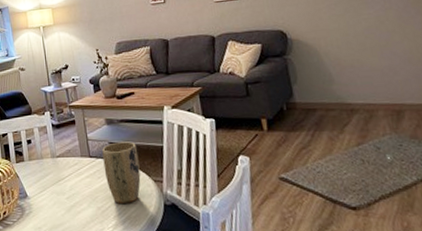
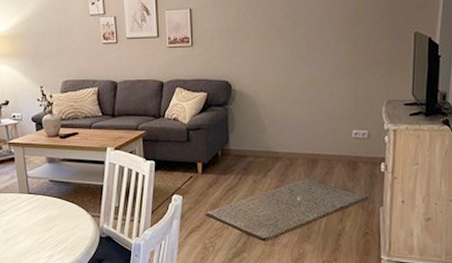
plant pot: present [102,141,141,203] -> none [42,180,79,236]

